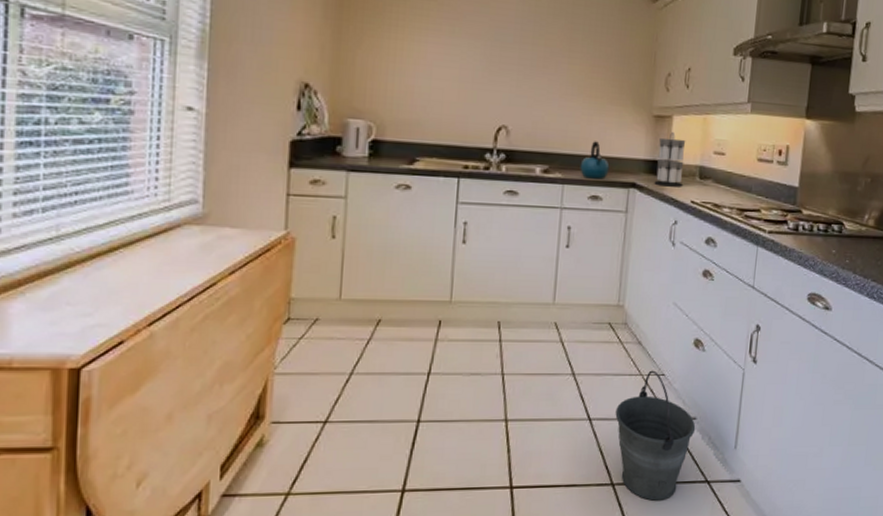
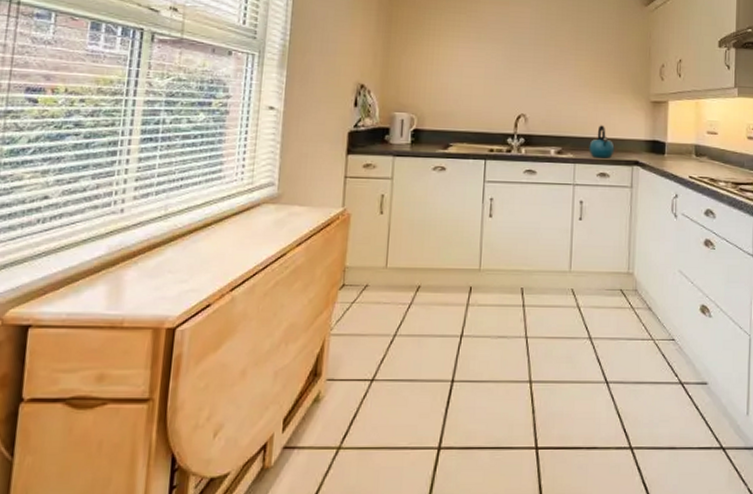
bucket: present [615,370,696,501] -> none [630,335,708,466]
spice rack: present [654,132,686,187] -> none [655,115,681,164]

